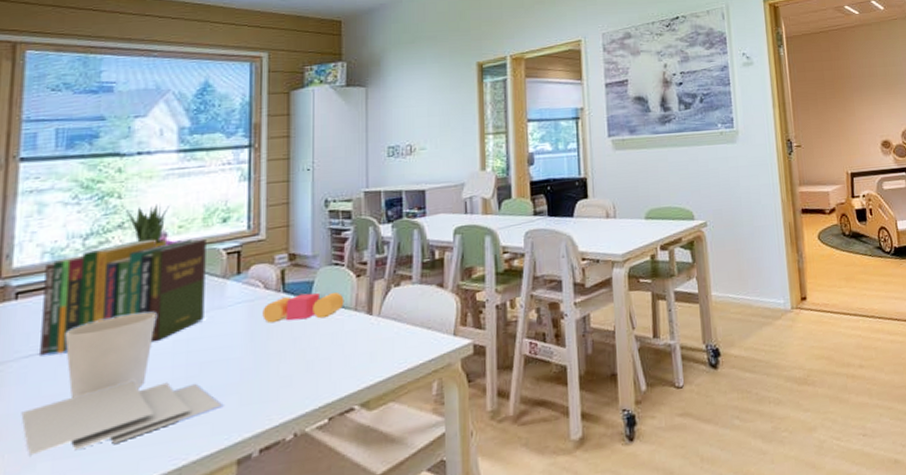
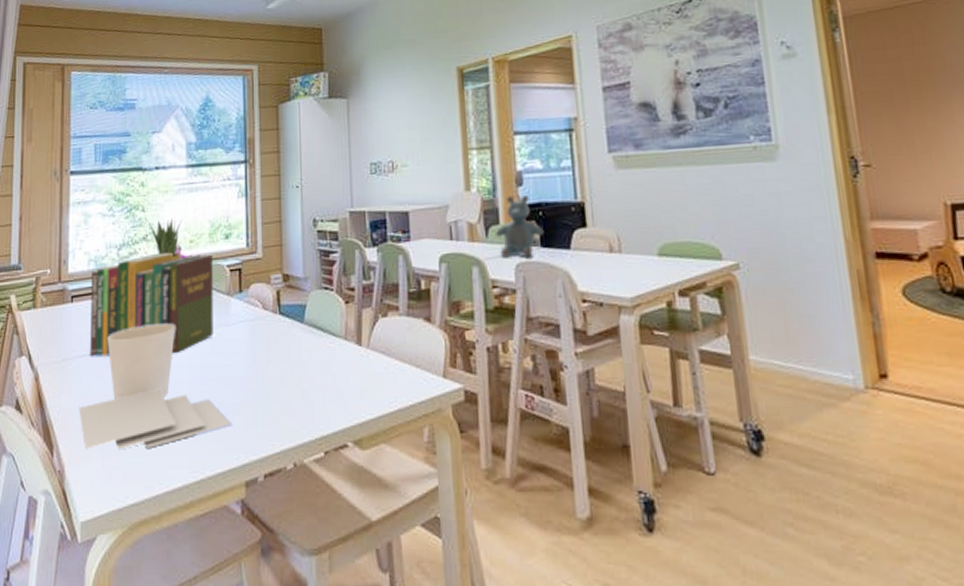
toy blocks: present [262,292,344,323] -> none [262,317,335,345]
stuffed animal: none [508,172,551,227] -> present [496,194,544,258]

